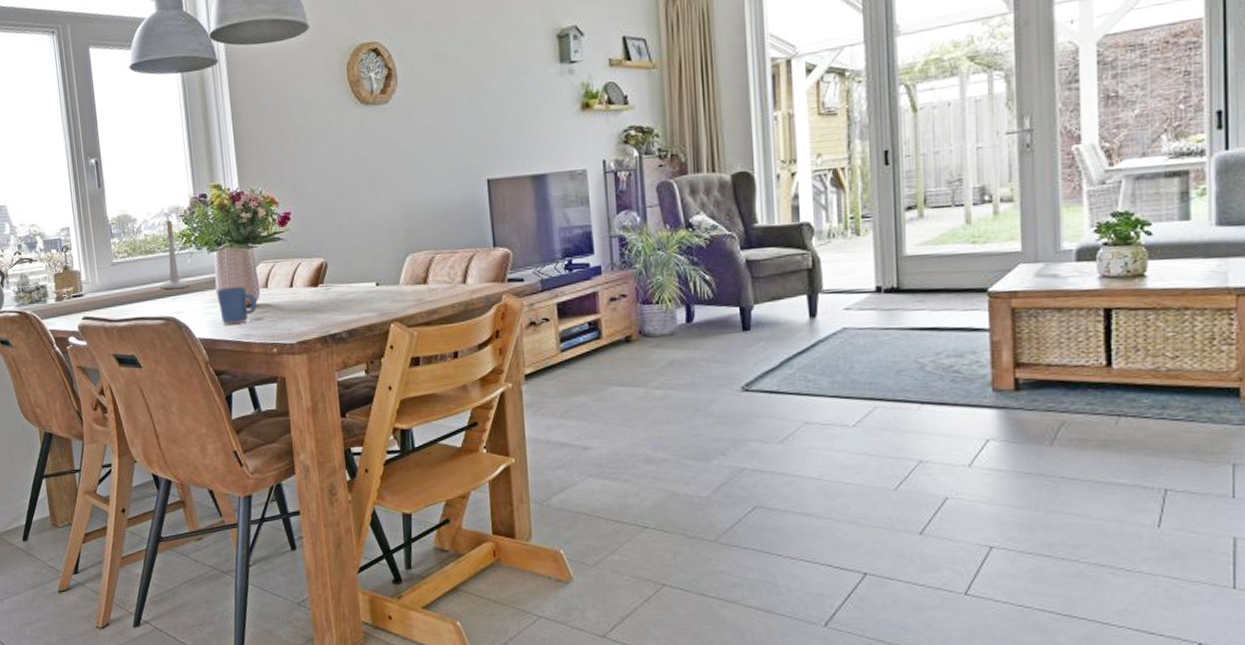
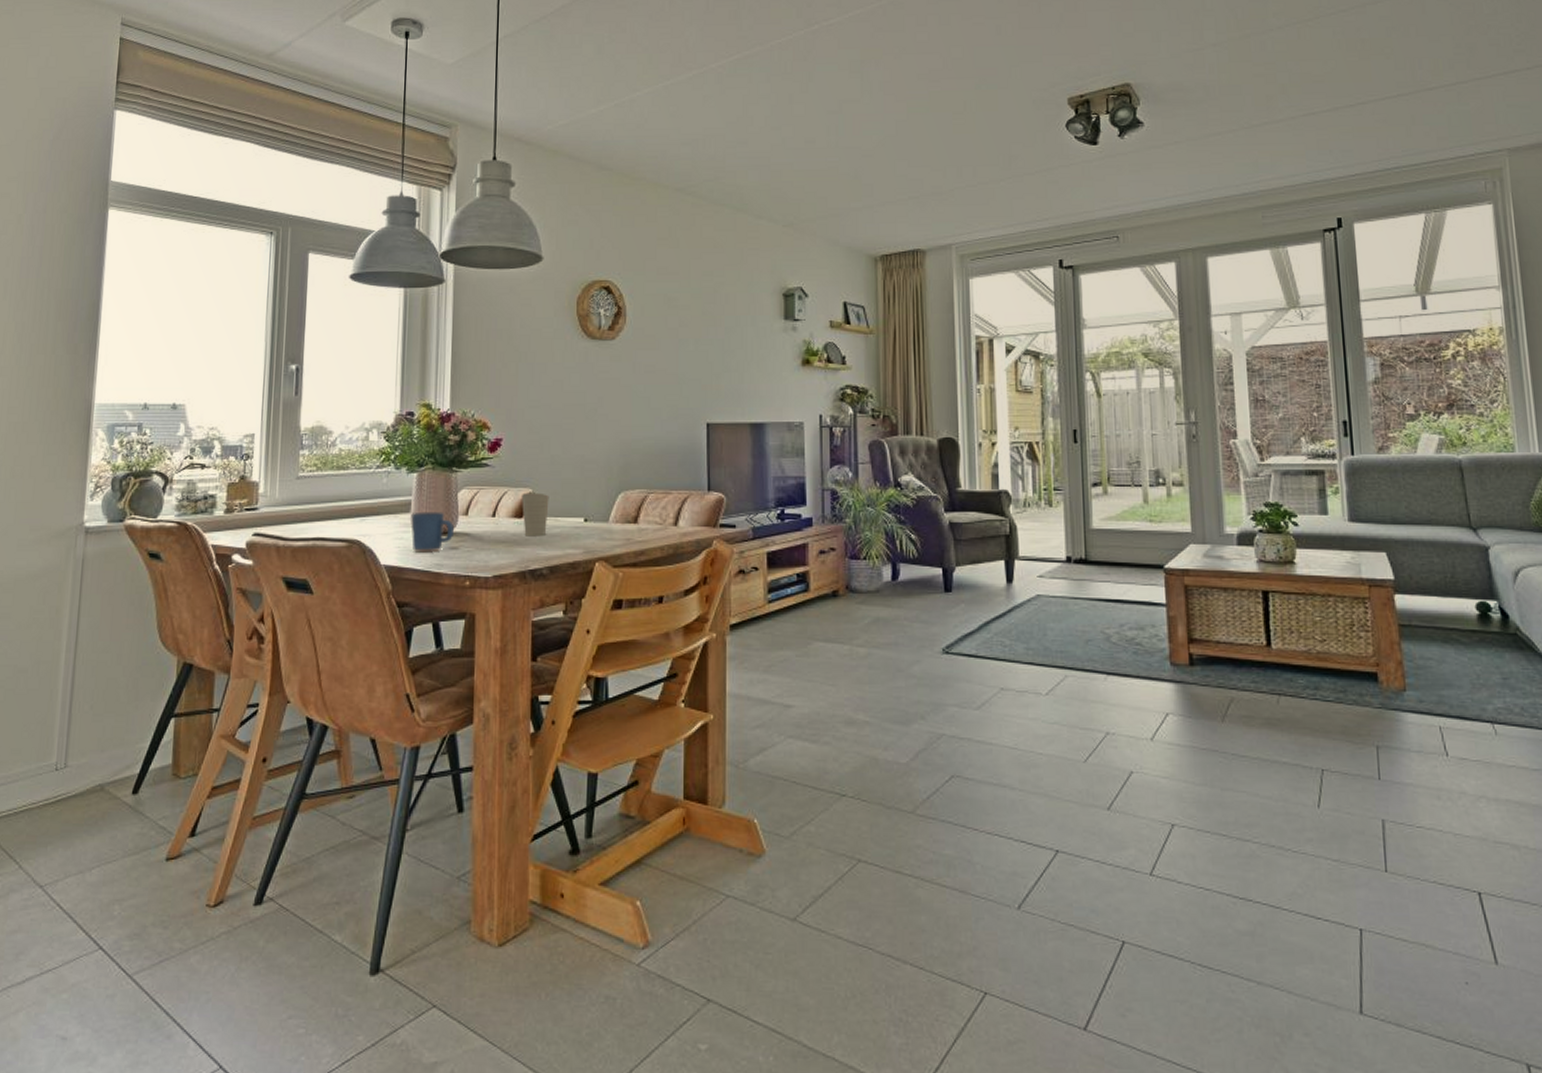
candlestick: present [159,220,191,290] -> none [347,436,383,510]
cup: none [314,261,342,304] -> present [521,492,549,537]

